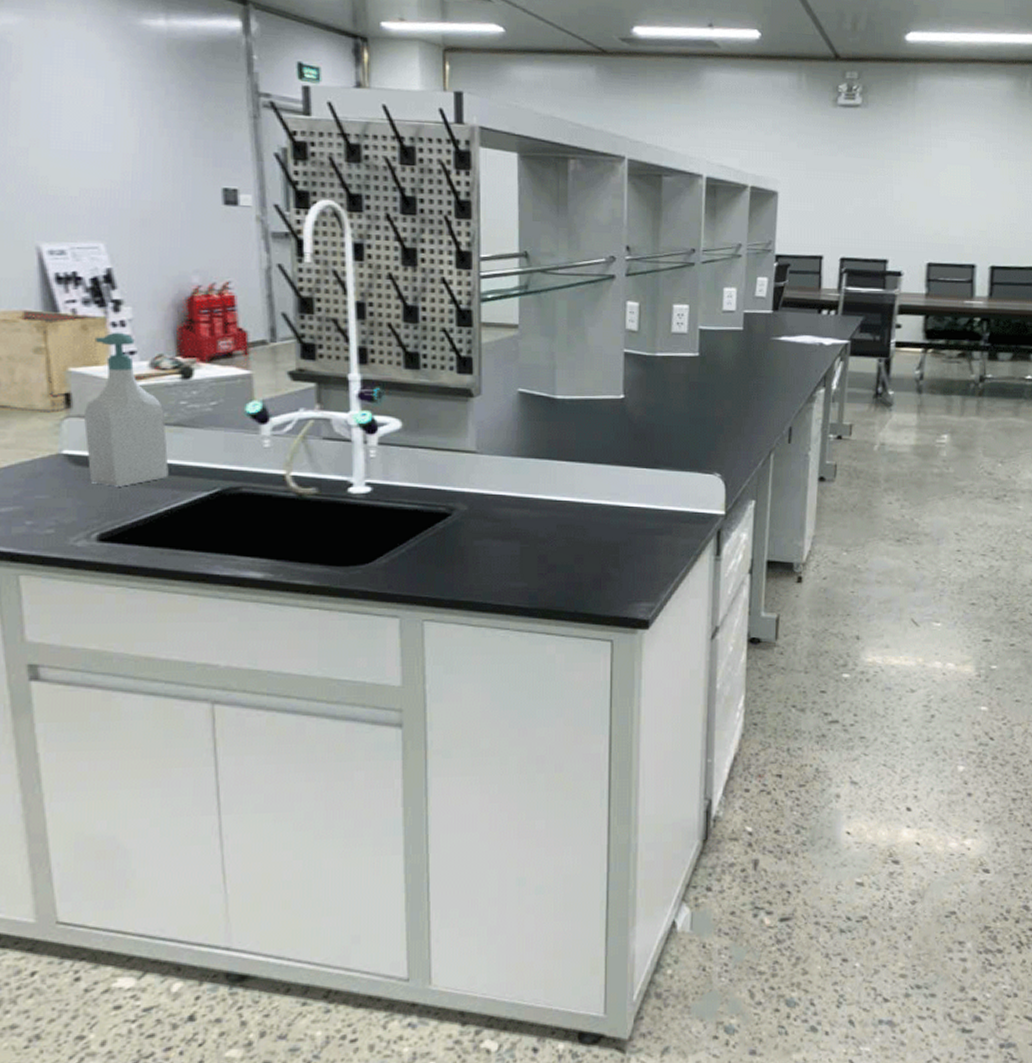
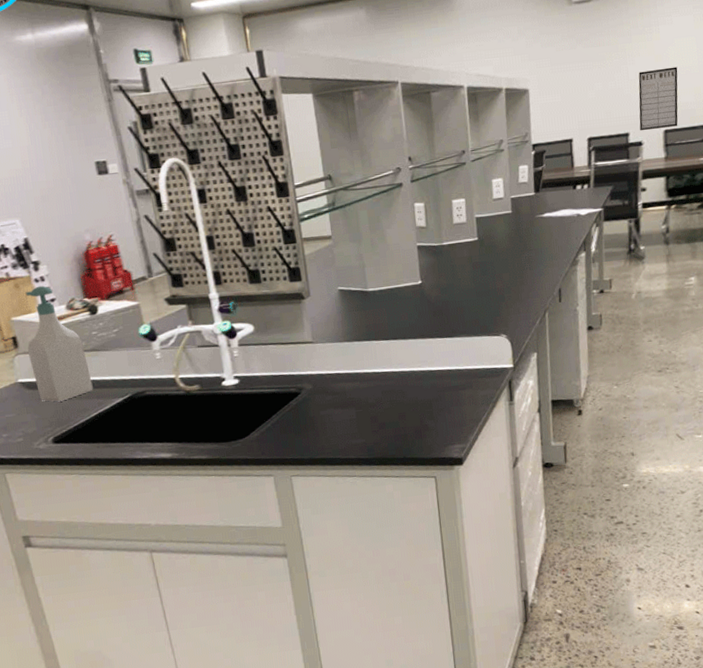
writing board: none [900,194,948,261] -> present [638,66,678,131]

